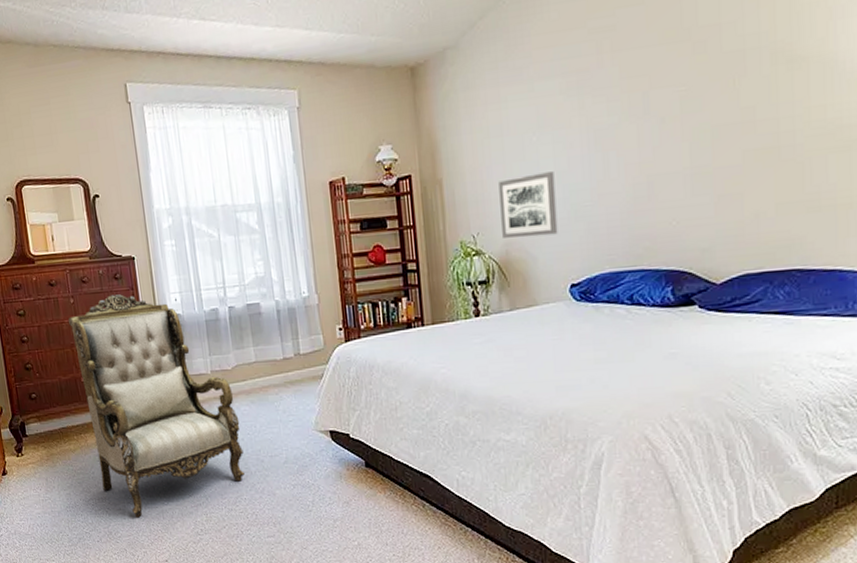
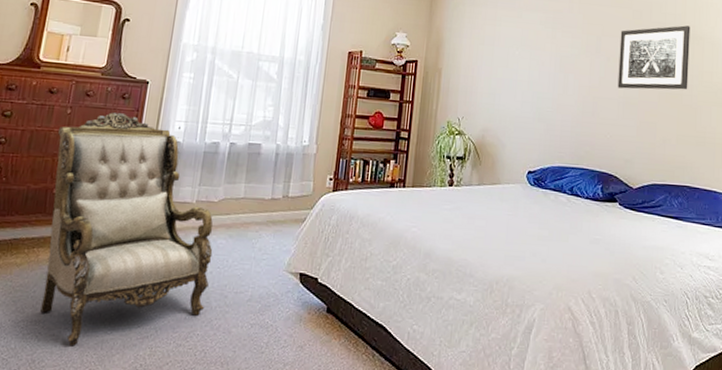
wall art: present [498,171,558,238] -> none [482,79,528,129]
wall art: none [676,44,788,157] -> present [617,25,691,90]

